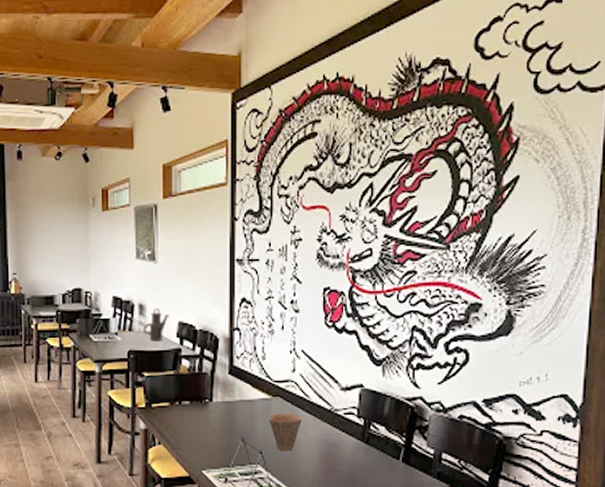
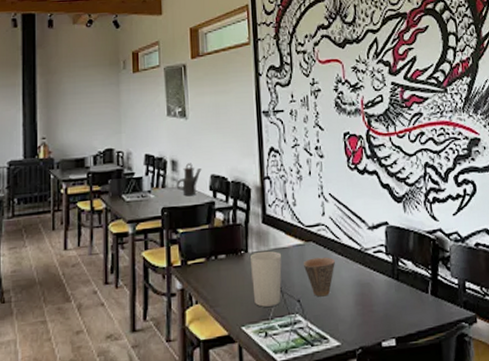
cup: none [215,401,247,455] -> present [250,250,282,307]

